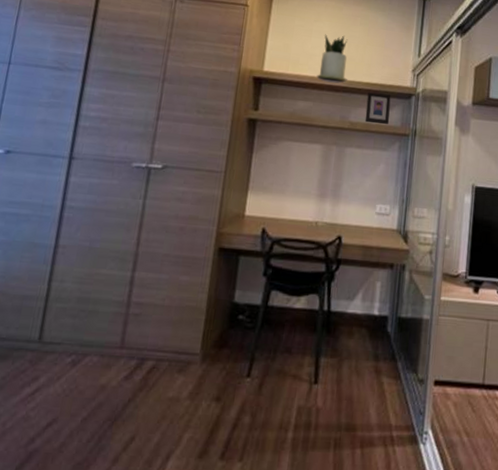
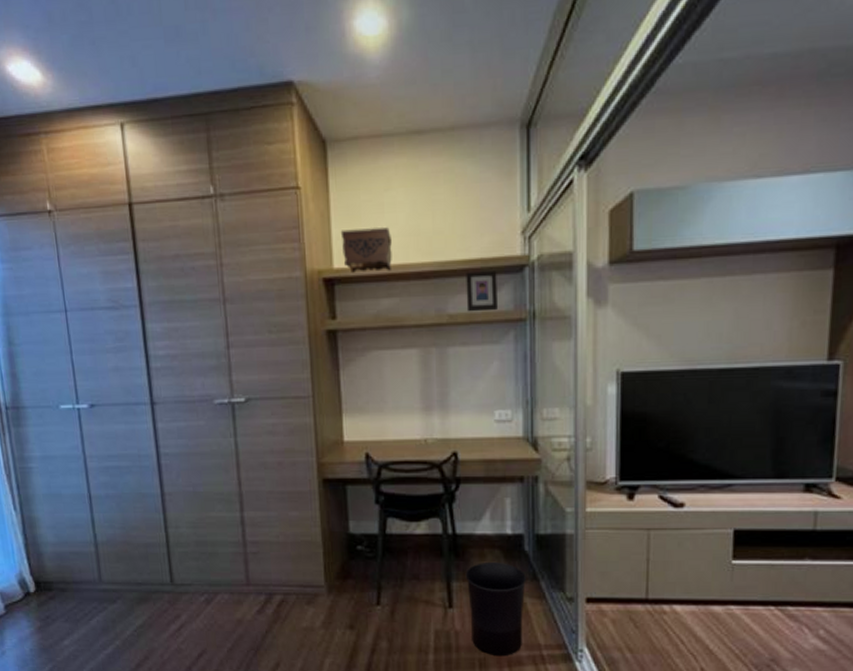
decorative box: none [273,43,315,81] -> present [340,227,392,273]
planter: present [316,34,348,84] -> none [398,202,438,269]
waste bin: none [330,339,386,436] -> present [465,561,526,656]

